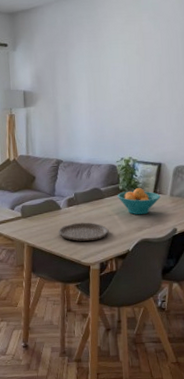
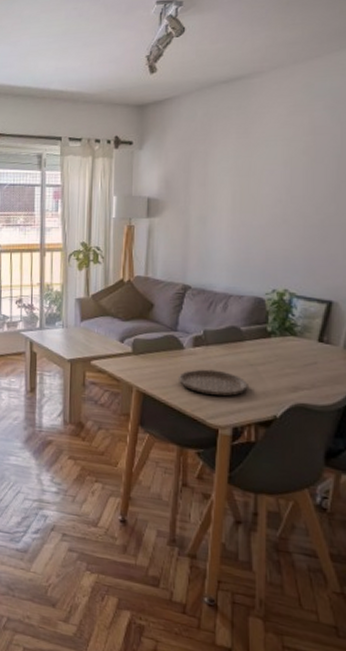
fruit bowl: present [117,188,160,215] -> none [264,332,328,370]

